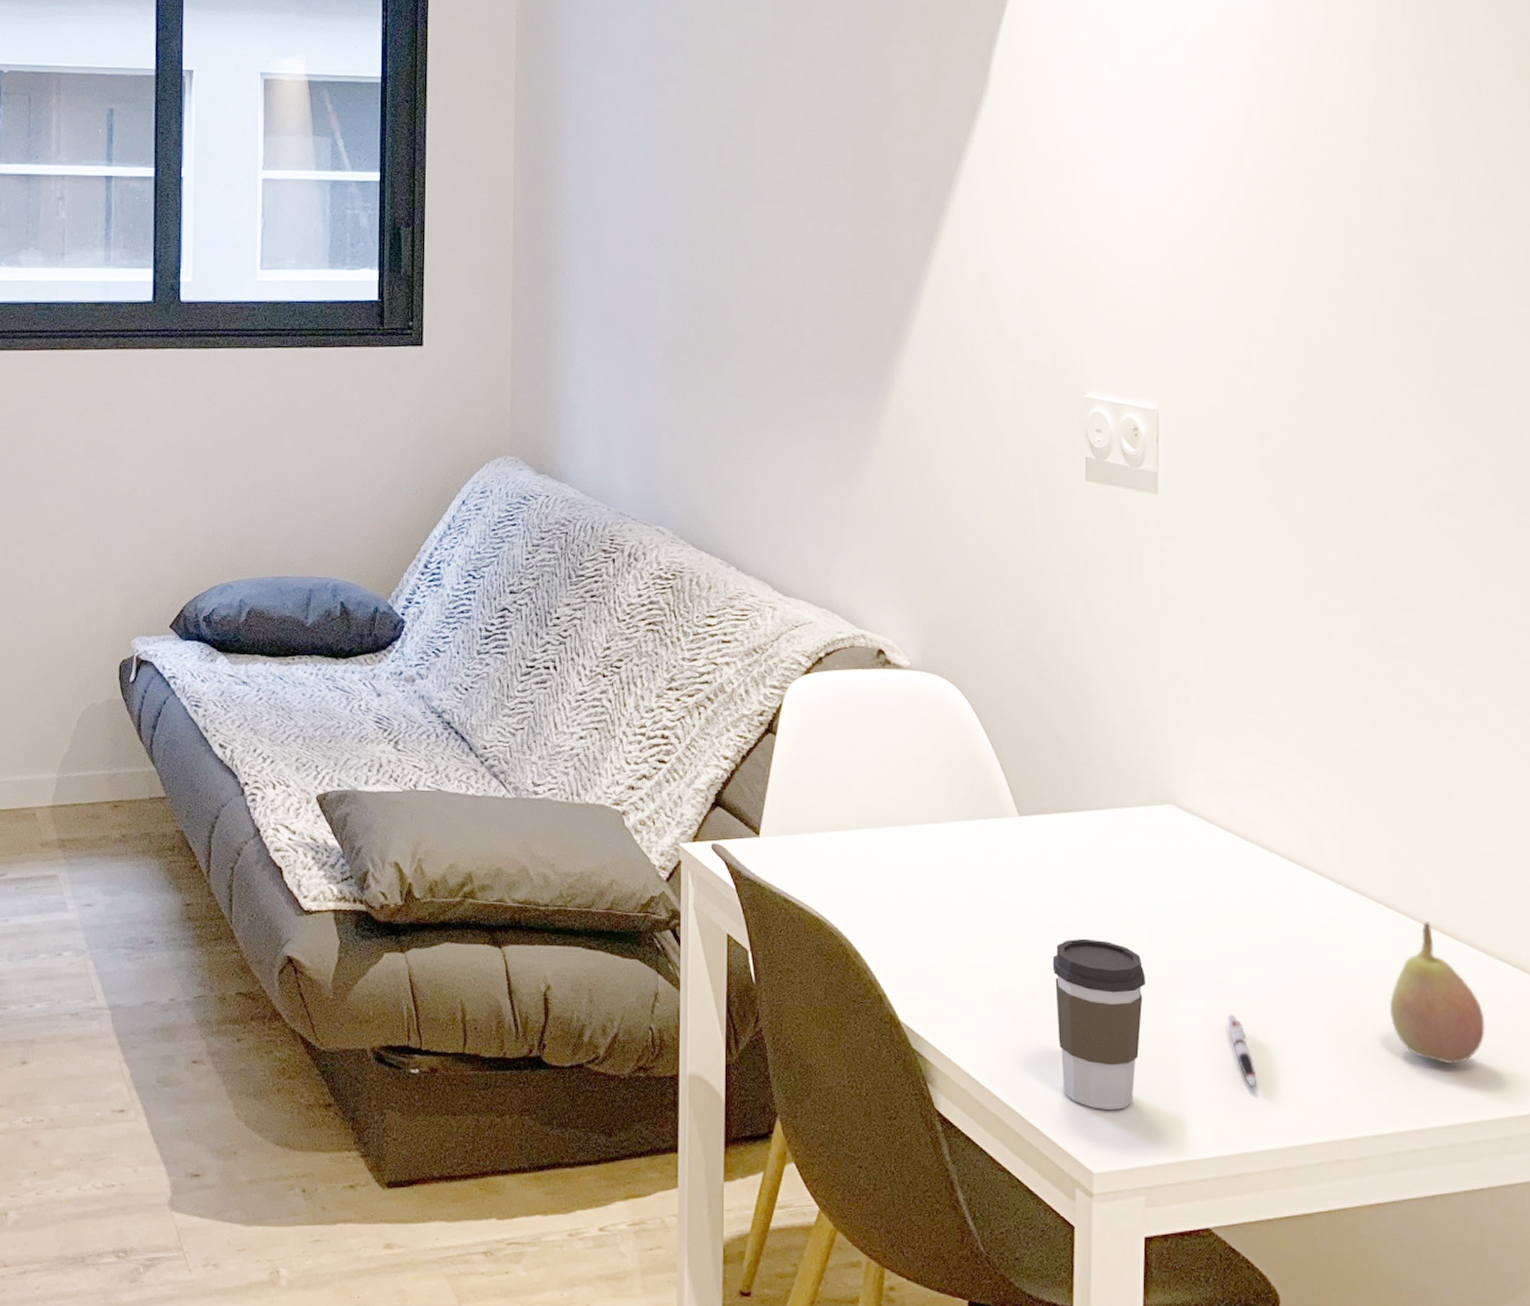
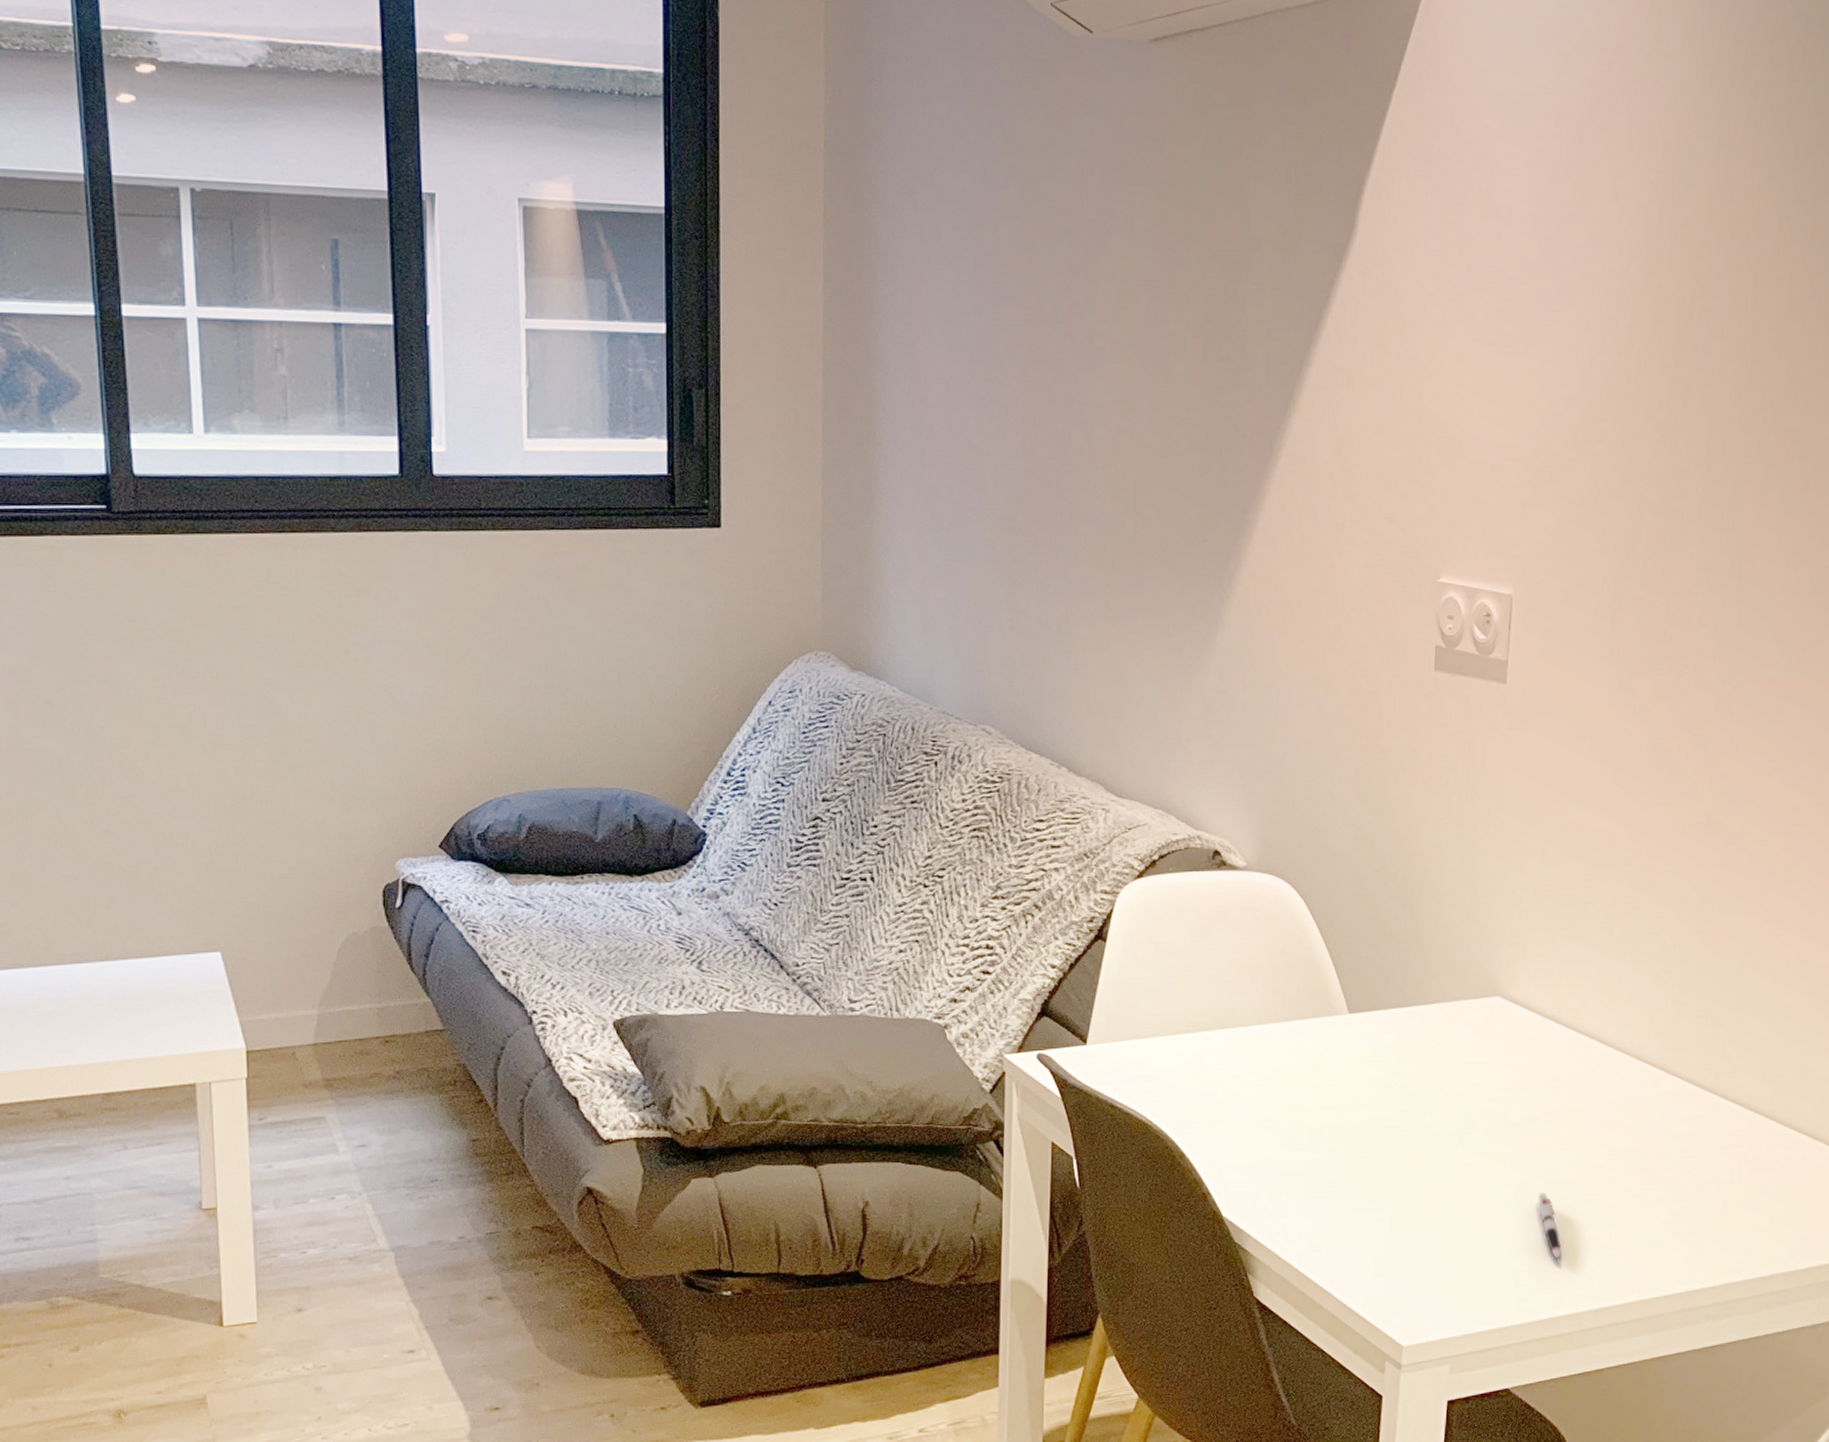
coffee cup: present [1052,938,1145,1110] -> none [1374,1129,1463,1288]
fruit: present [1389,922,1485,1064] -> none [1689,1098,1775,1227]

